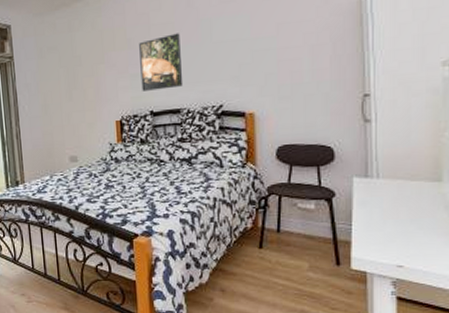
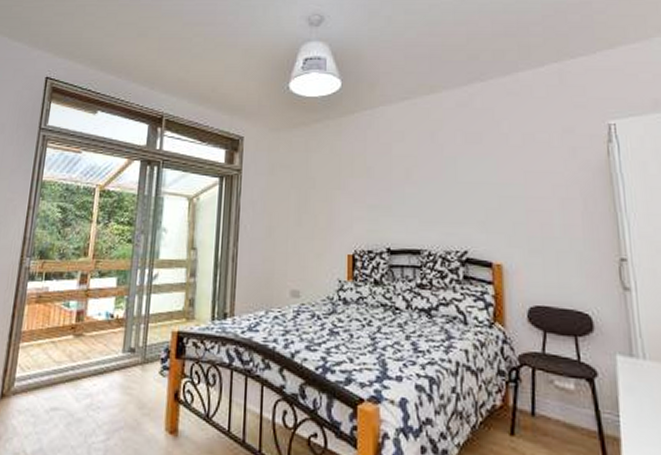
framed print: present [139,33,184,91] -> none [379,168,425,226]

